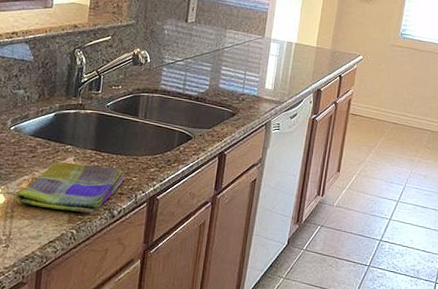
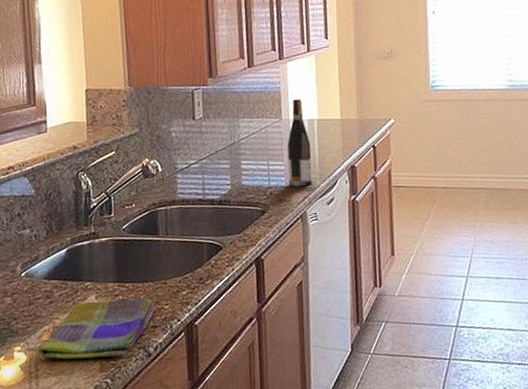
wine bottle: none [260,22,286,100] -> present [287,99,313,187]

